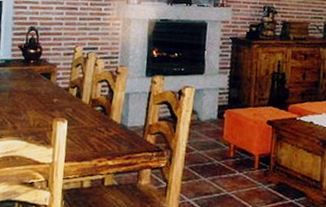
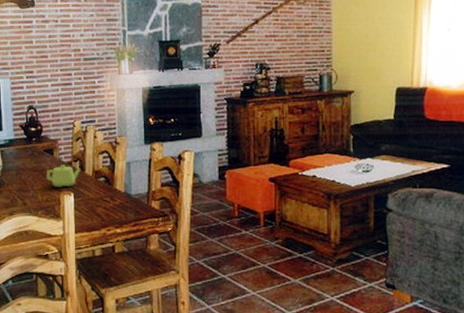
teapot: none [40,90,78,114] -> present [46,165,81,187]

